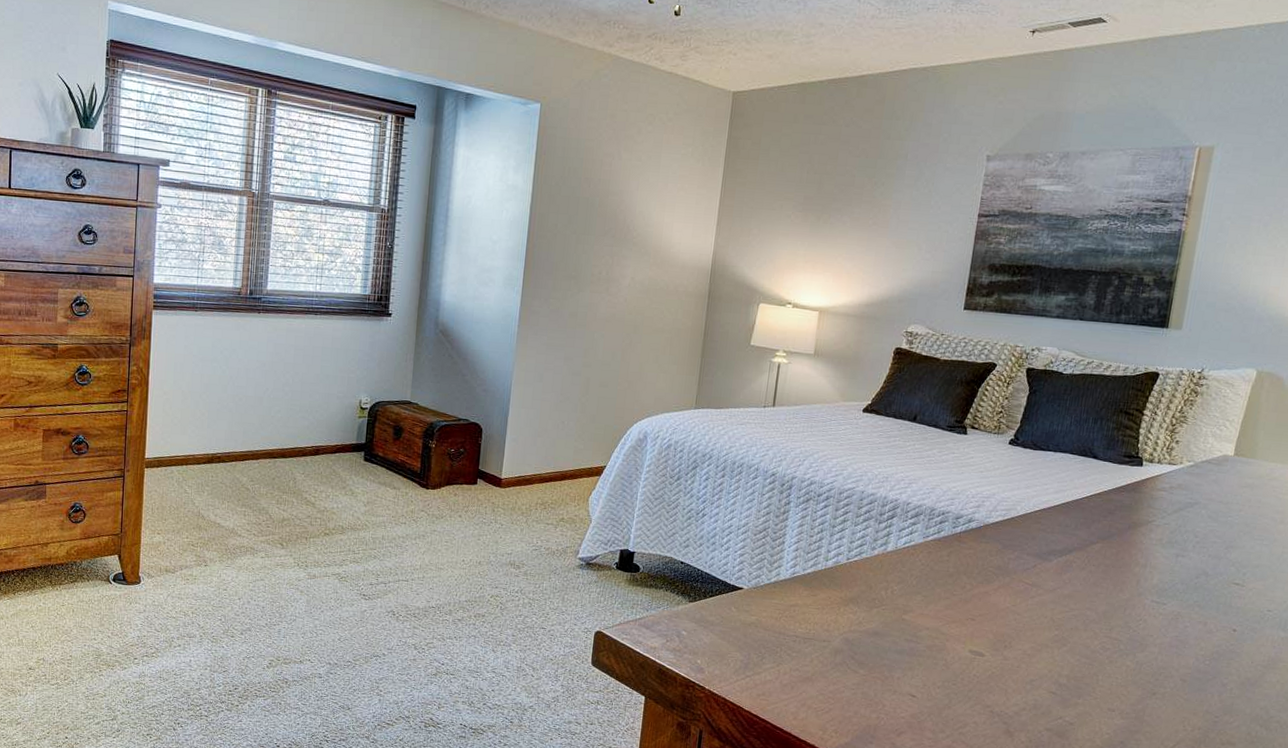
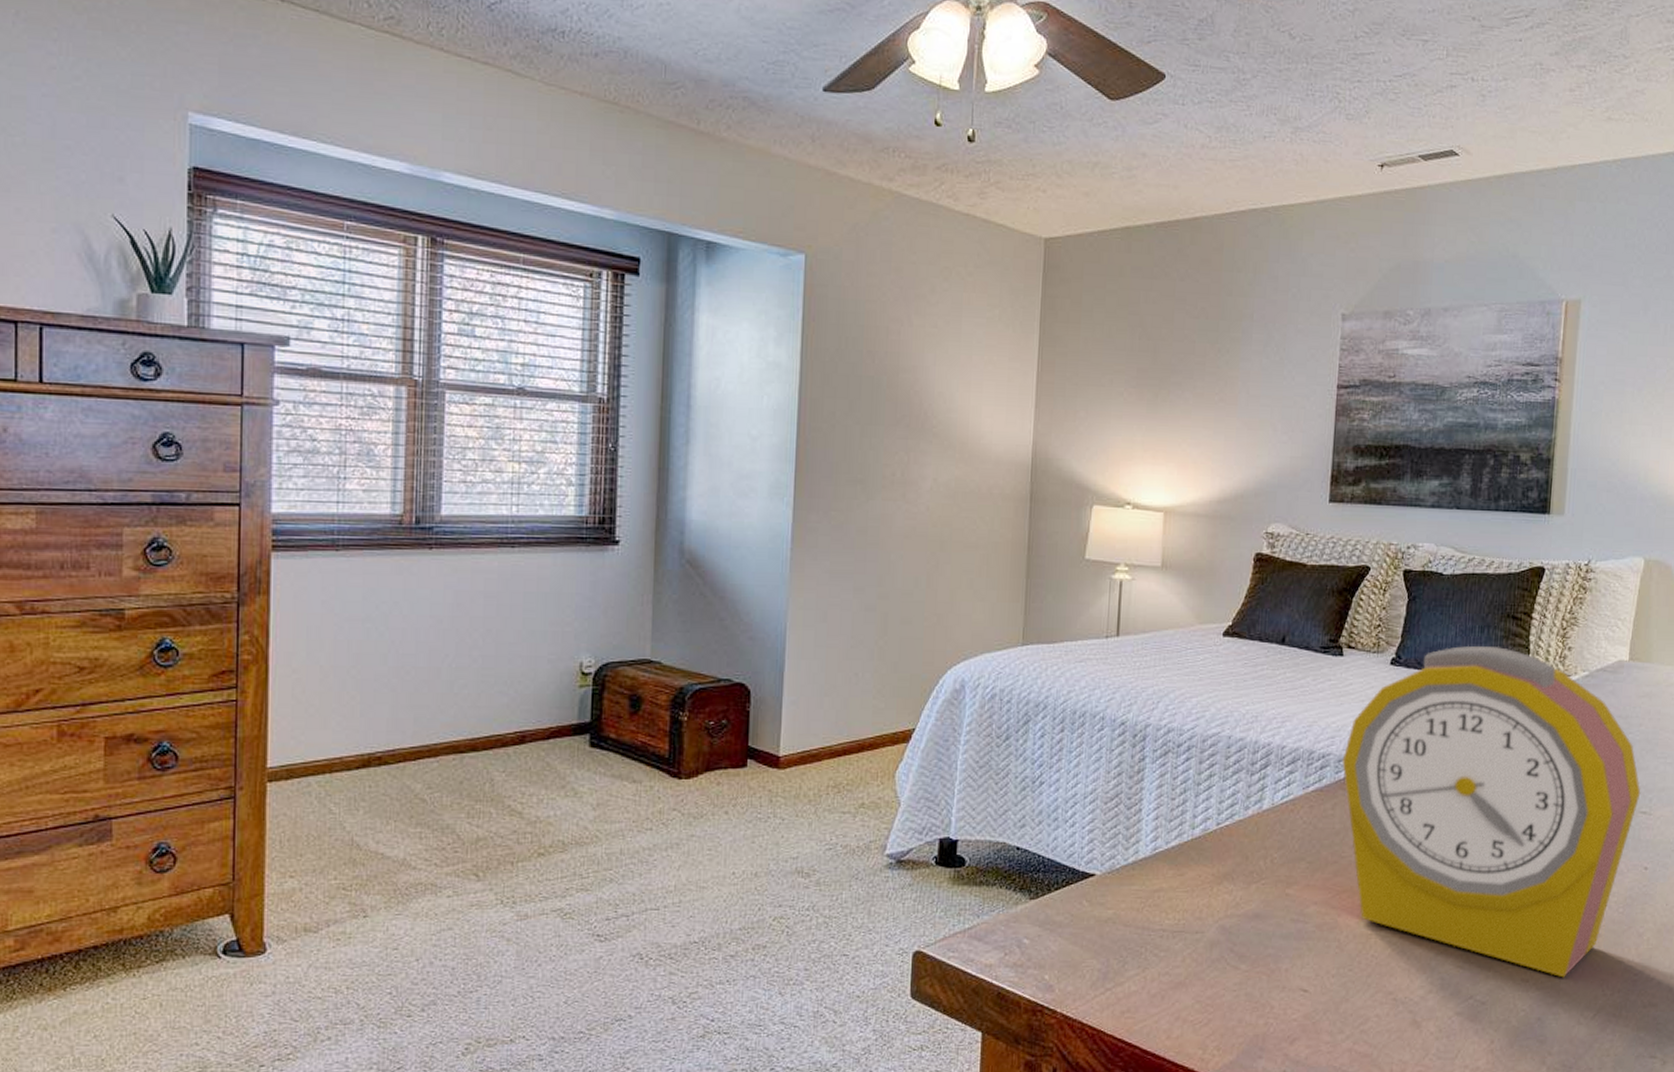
alarm clock: none [959,433,1236,712] -> present [1342,646,1641,978]

